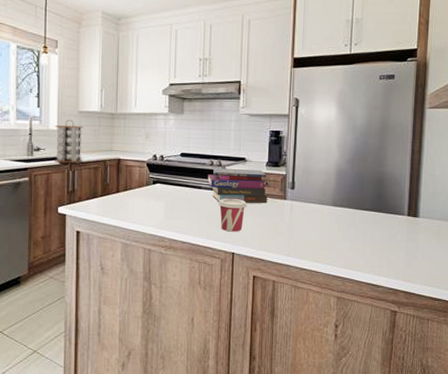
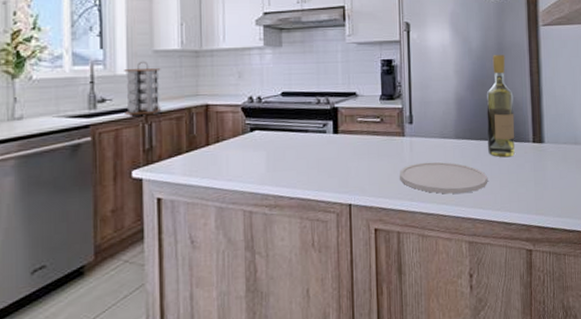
books: present [207,168,268,203] -> none [314,105,384,146]
cup: present [218,198,247,232] -> none [328,140,362,180]
tray: none [279,224,361,255] -> present [400,161,488,194]
bottle: none [363,133,393,227] -> present [486,55,515,158]

